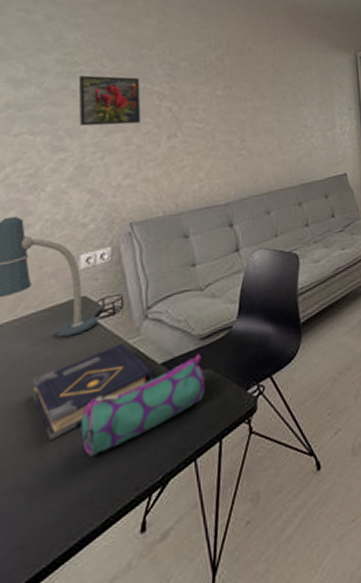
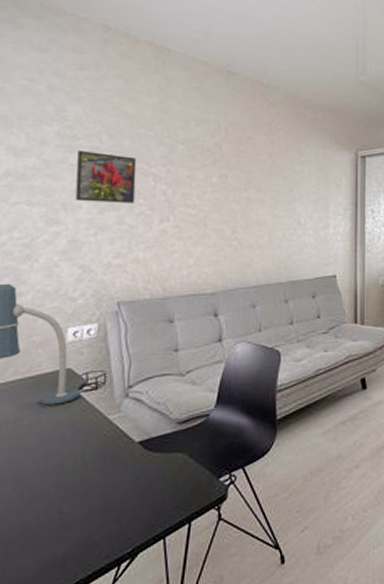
book: present [32,343,154,440] -> none [15,418,131,501]
pencil case: present [81,354,205,456] -> none [58,437,179,521]

